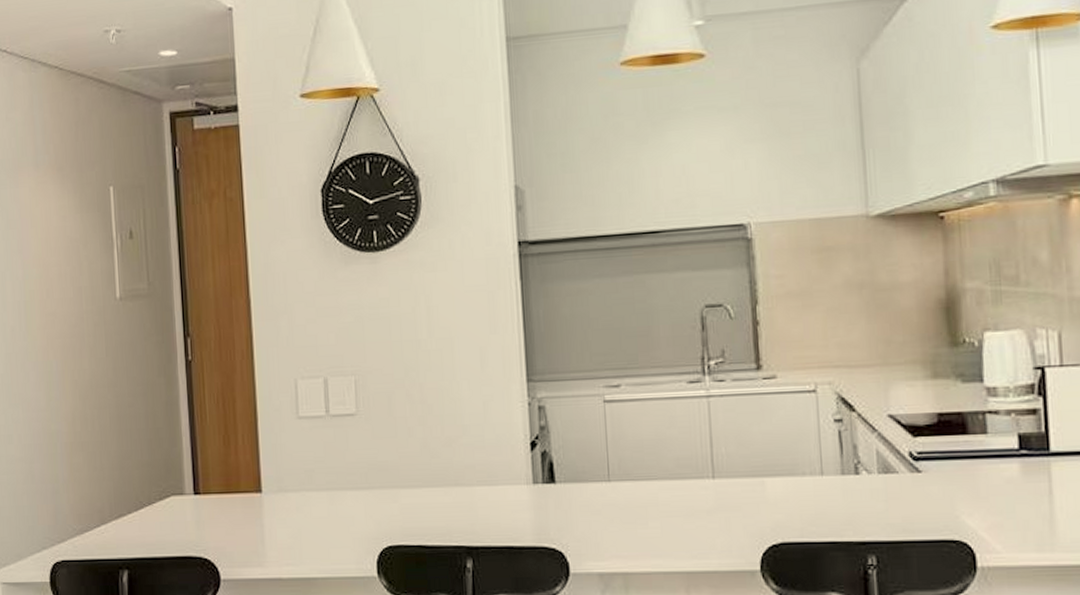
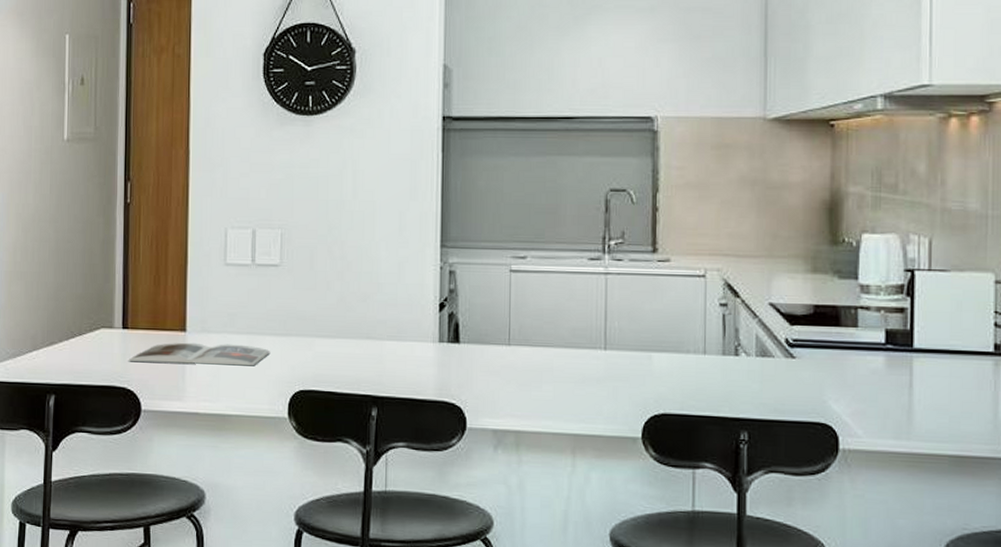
magazine: none [202,502,354,528] -> present [128,342,271,366]

